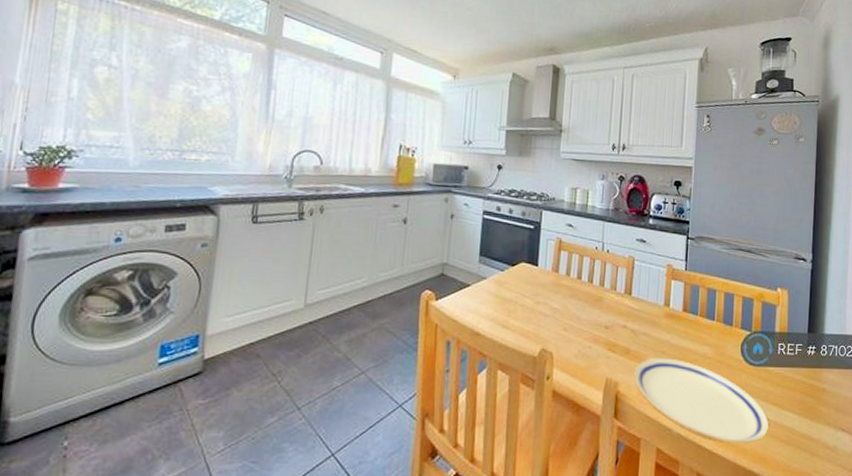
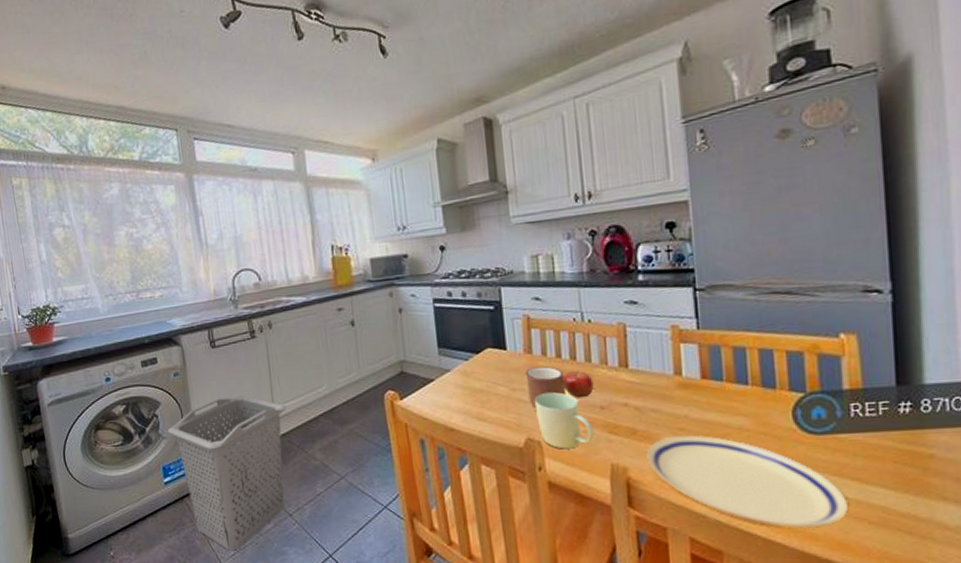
laundry basket: none [177,276,320,446] -> present [167,395,286,551]
mug: none [548,285,581,325] -> present [525,366,566,412]
mug: none [552,309,597,362] -> present [534,392,594,449]
fruit: none [579,292,603,317] -> present [563,370,594,398]

